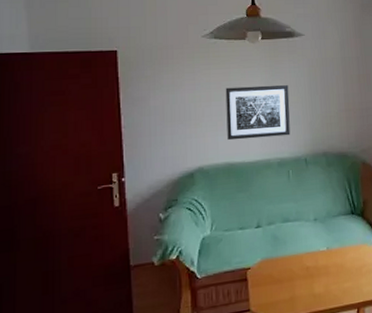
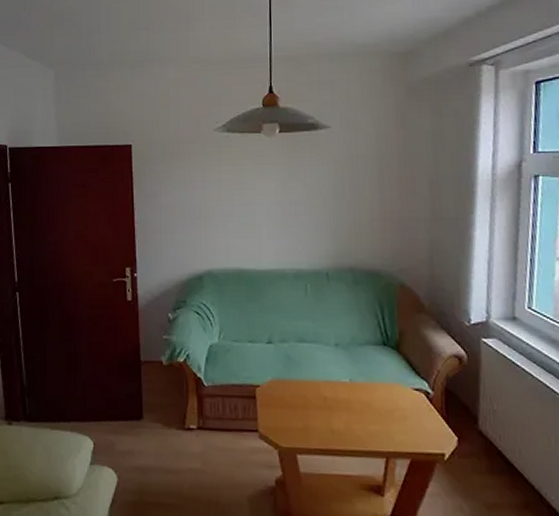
wall art: present [225,85,291,141] -> none [237,185,310,245]

